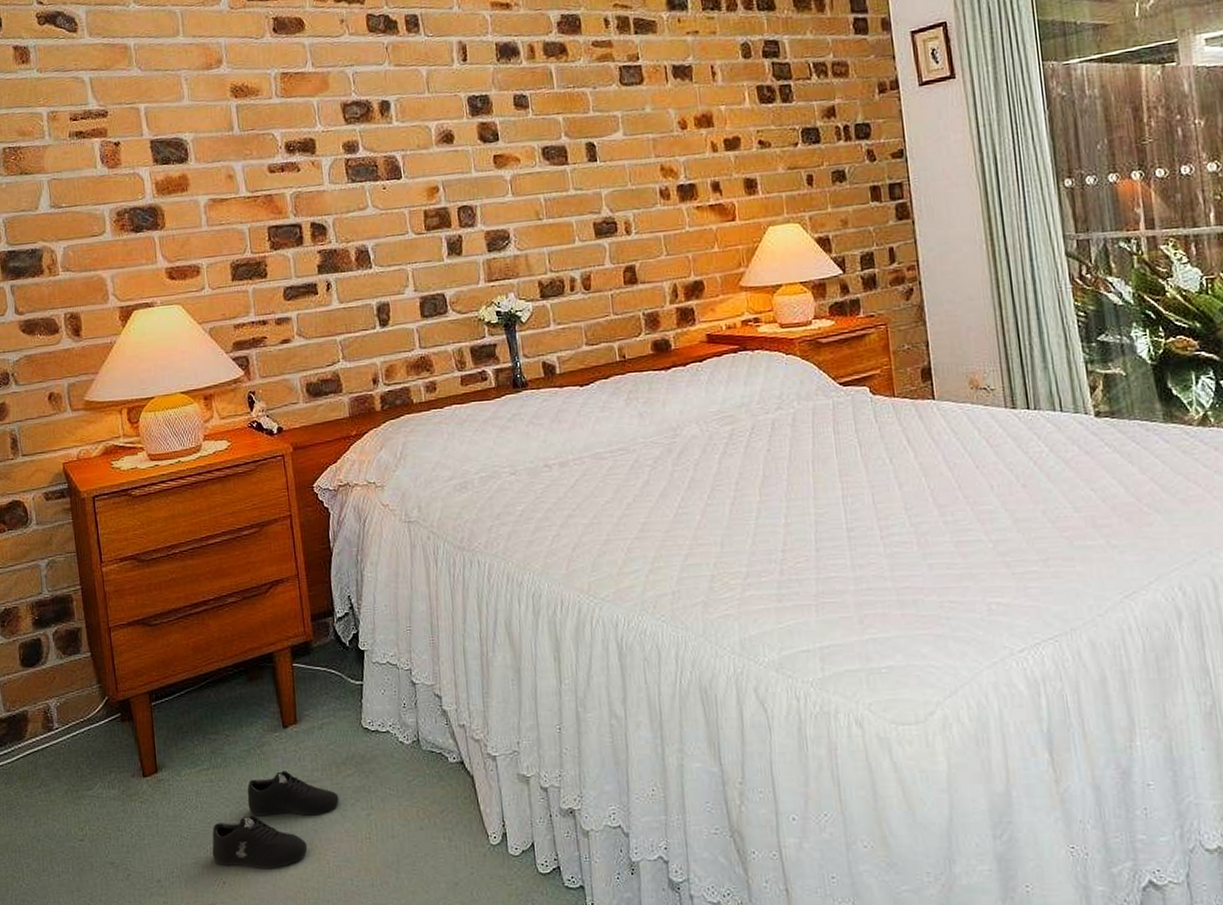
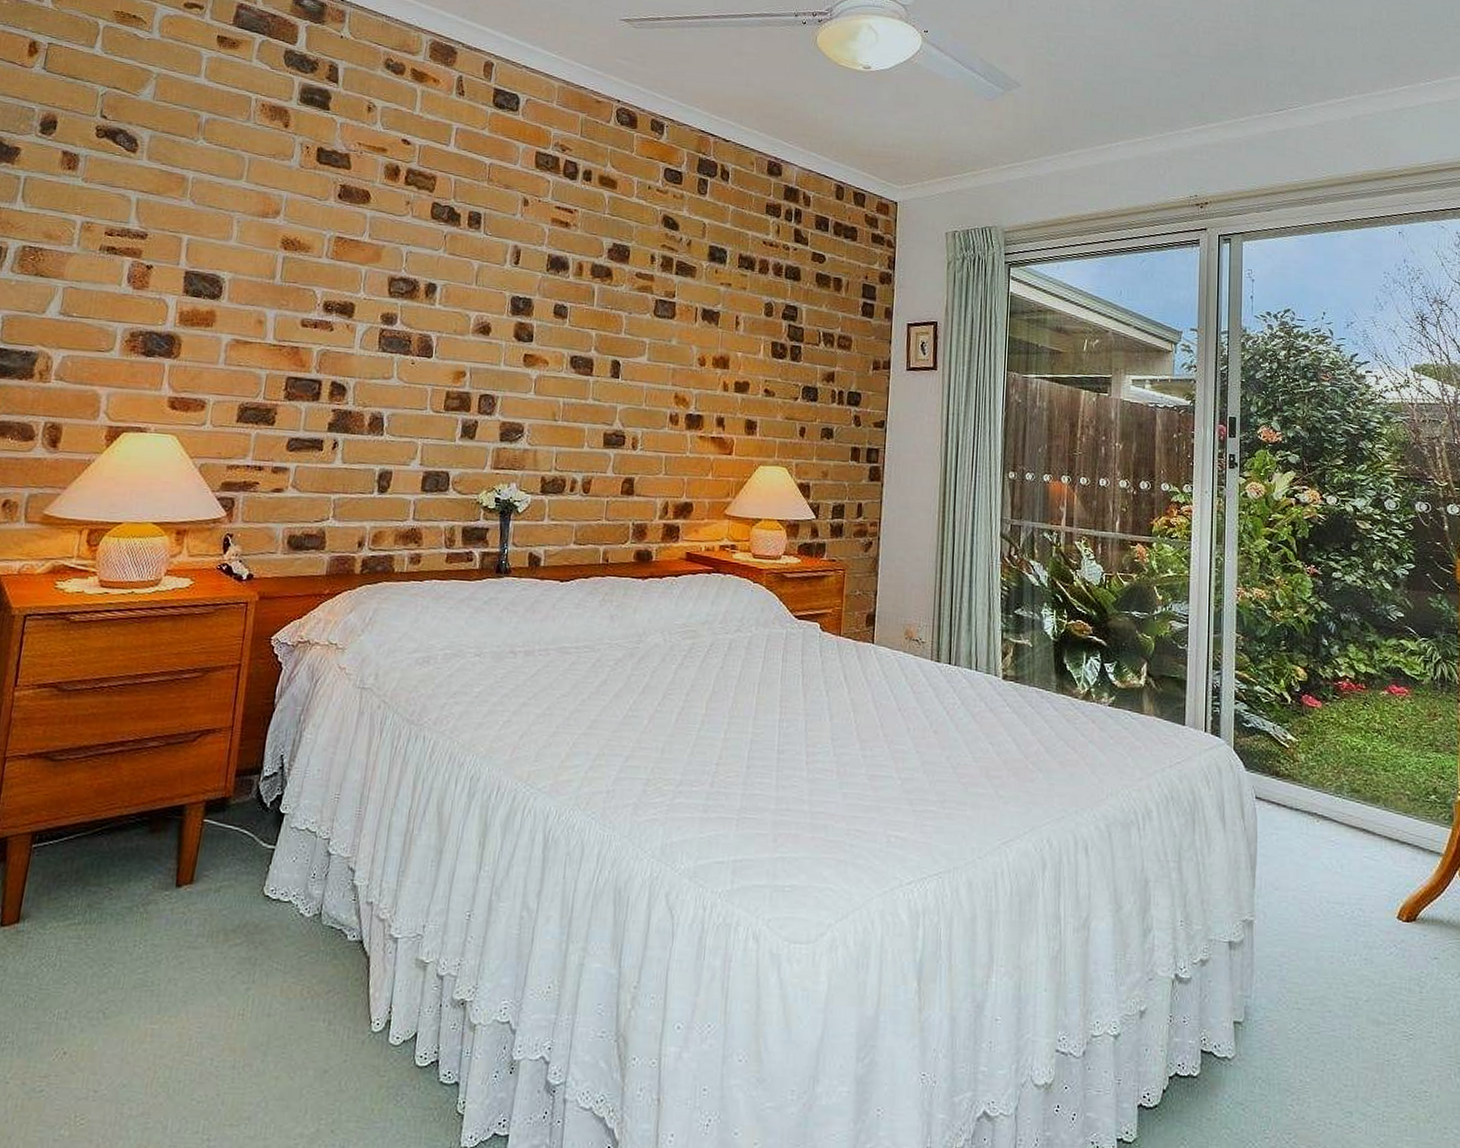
shoe: present [212,771,339,868] -> none [58,933,220,1041]

